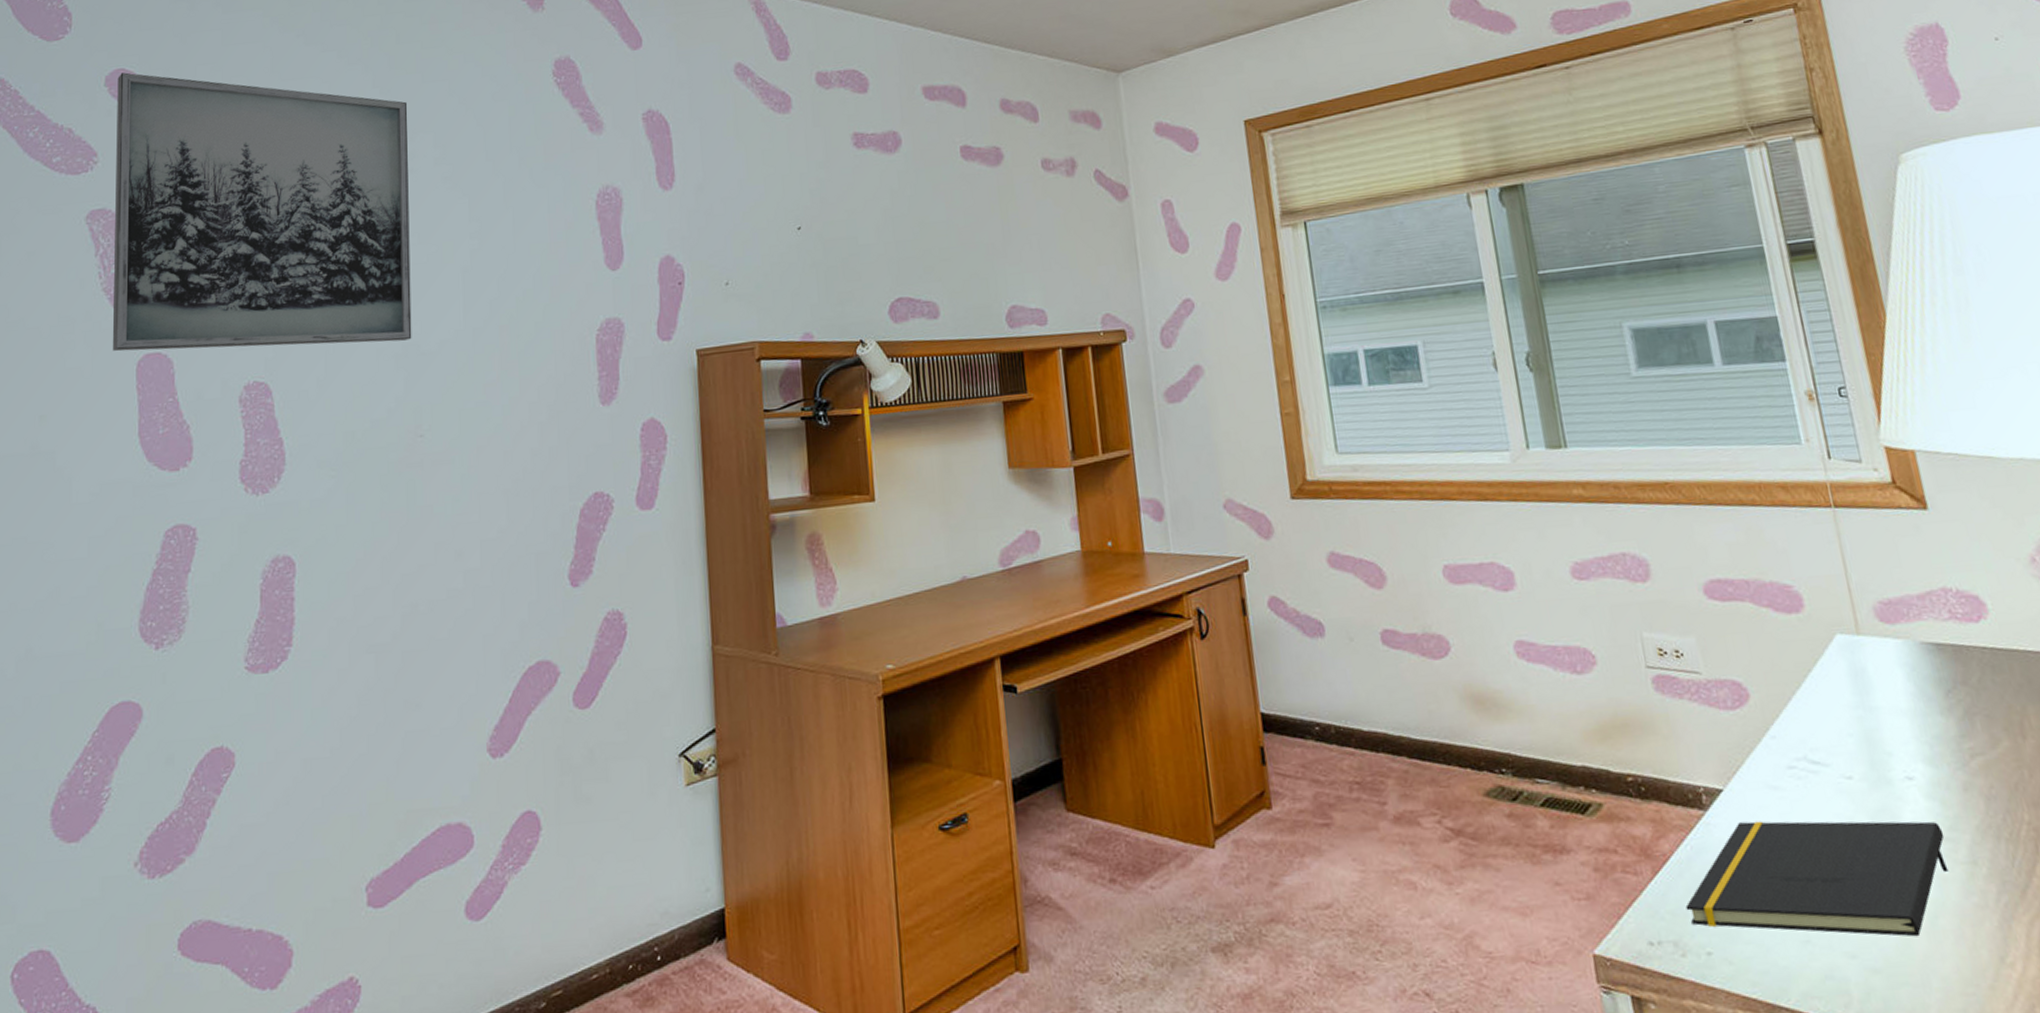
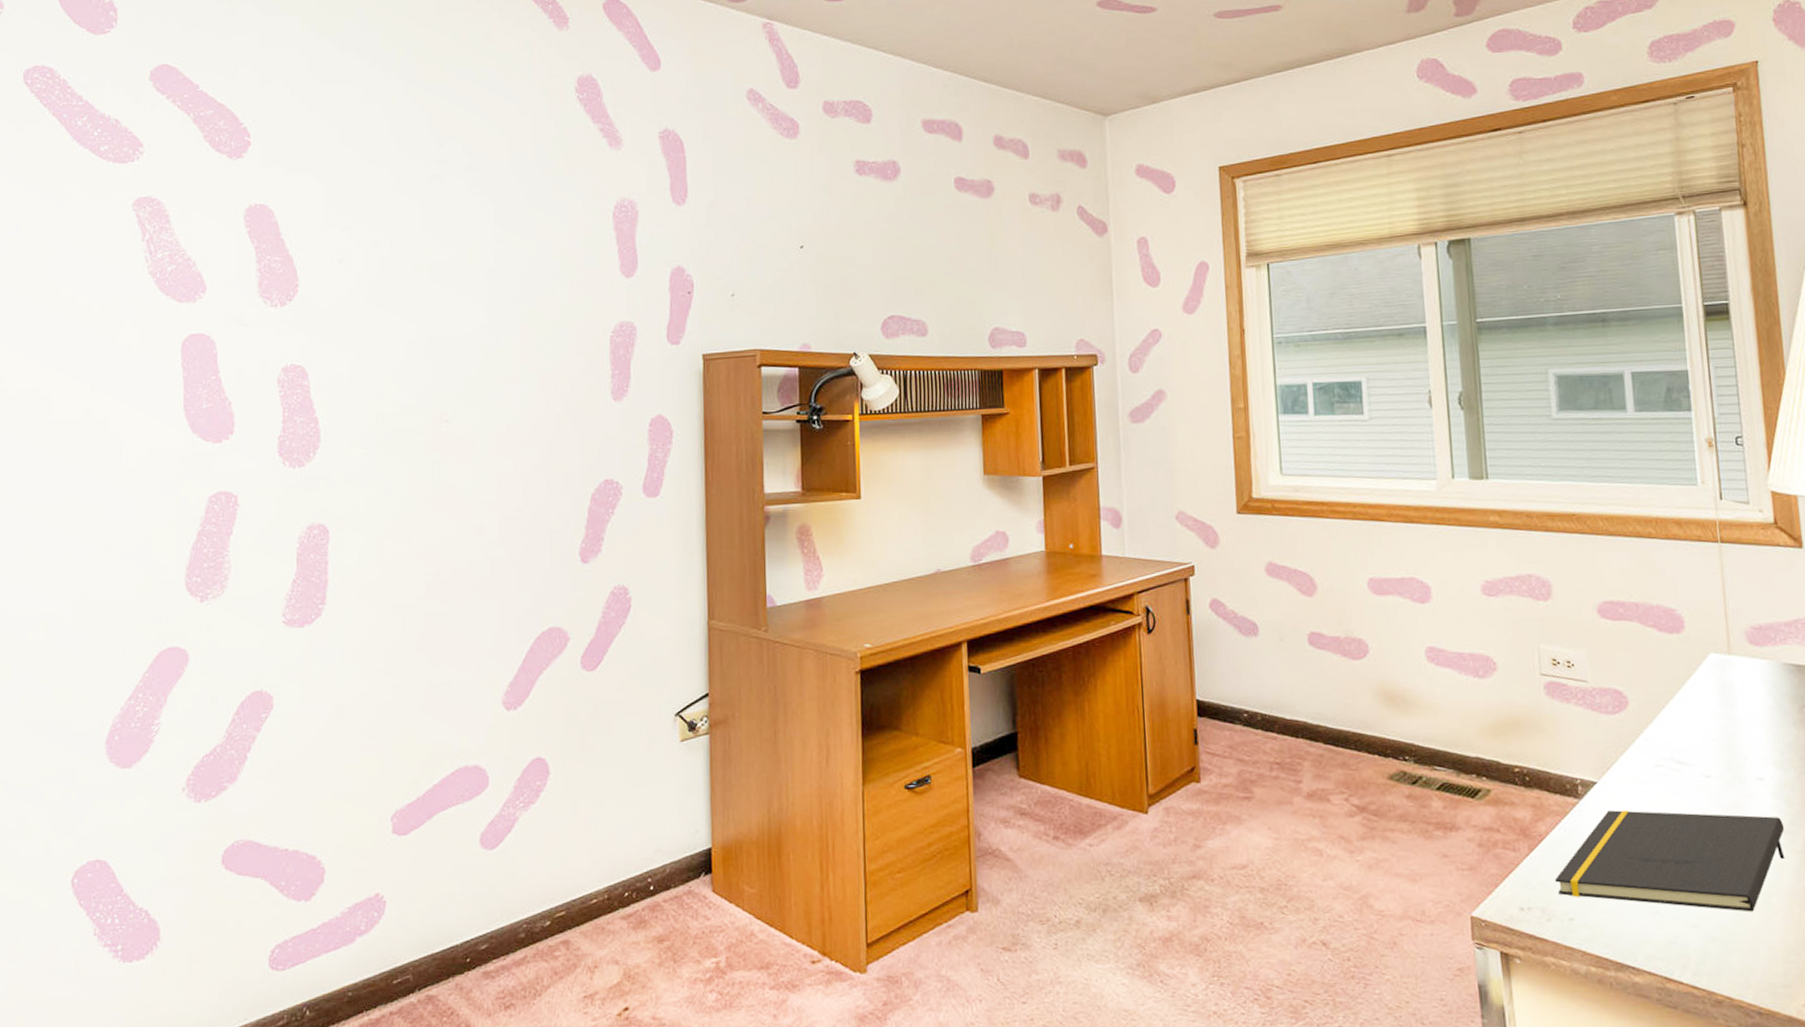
wall art: present [112,72,412,352] -> none [158,68,439,334]

